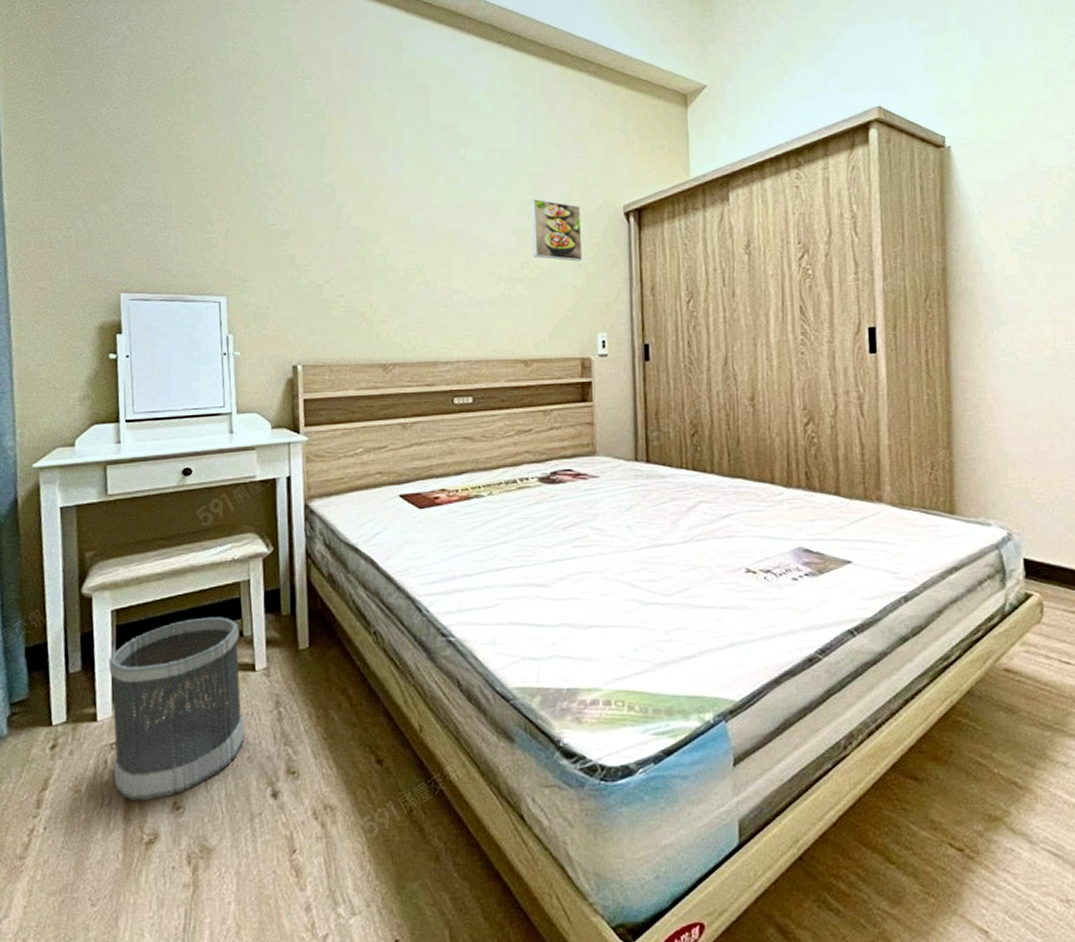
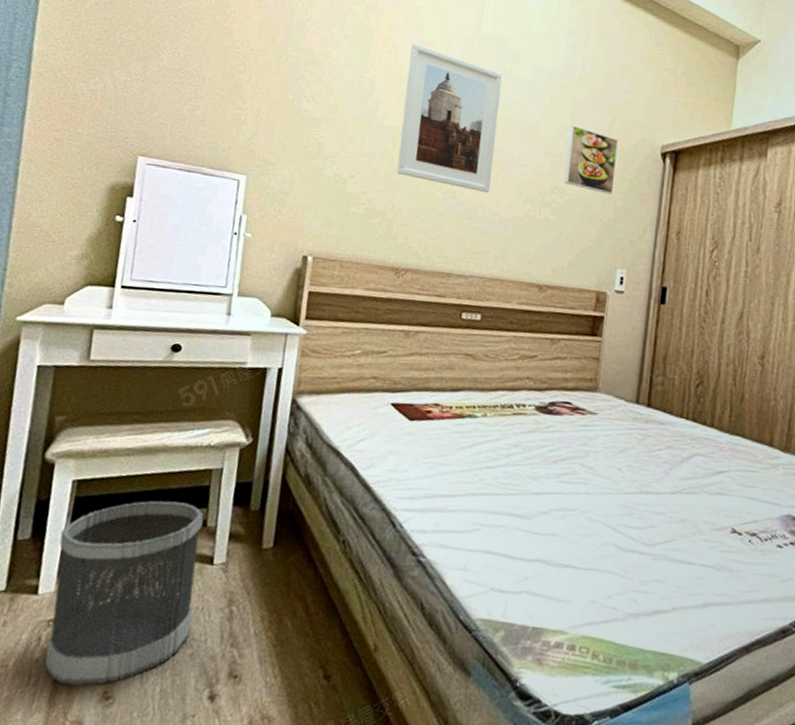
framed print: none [363,142,463,279] -> present [396,43,503,194]

